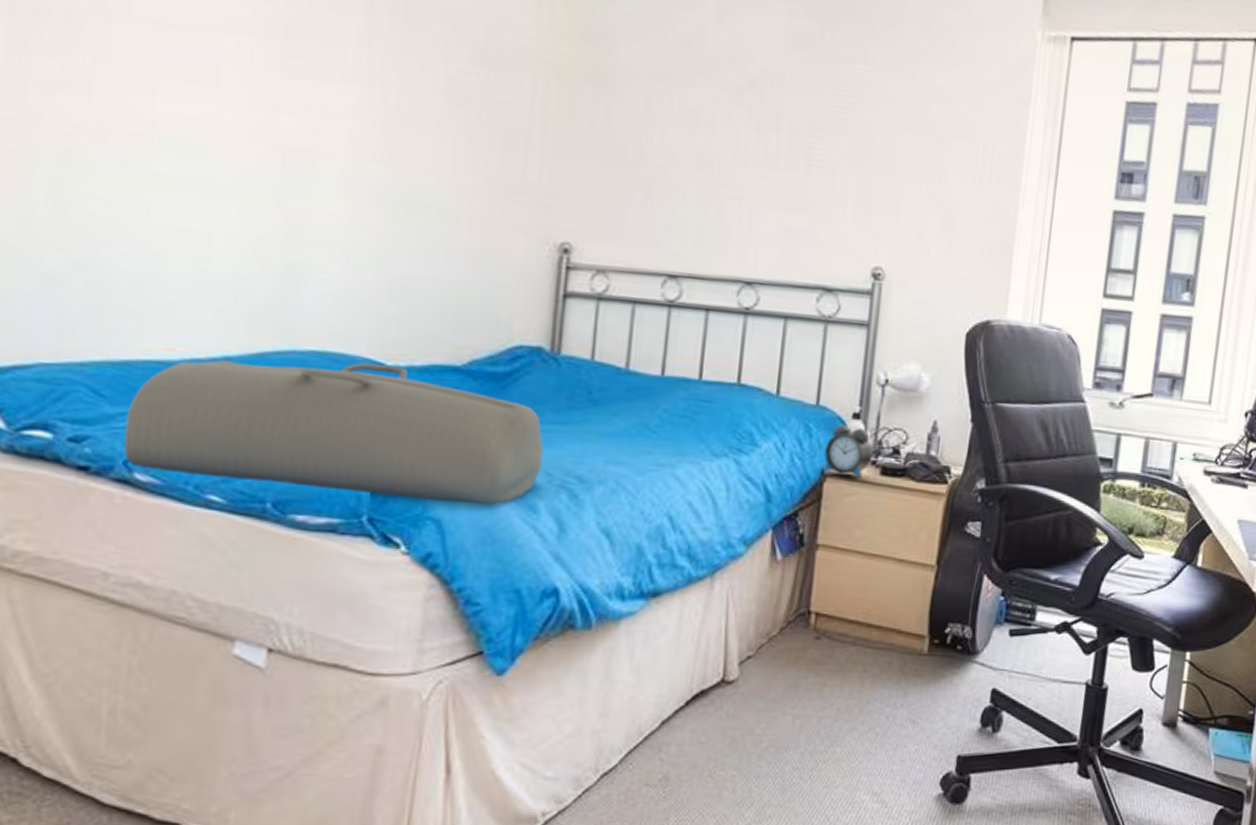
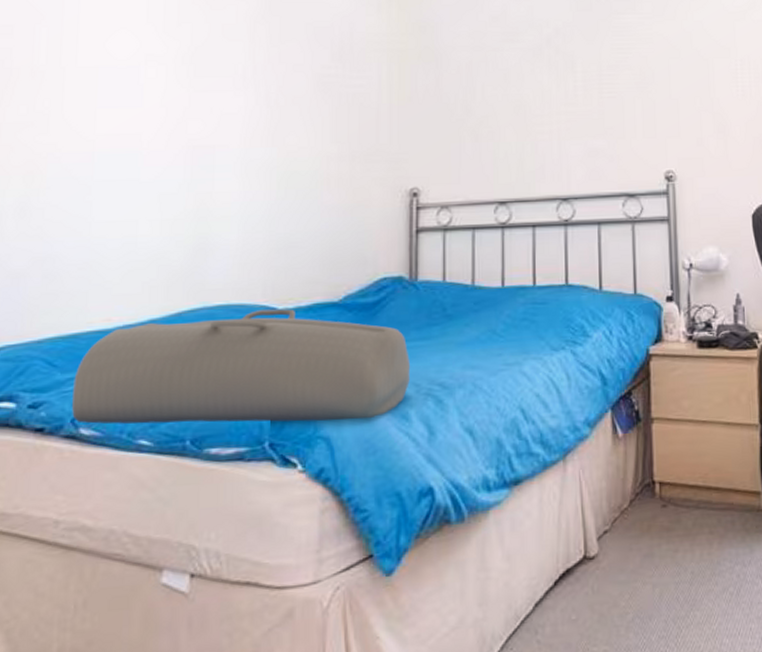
alarm clock: present [823,424,873,480] -> none [646,308,689,354]

